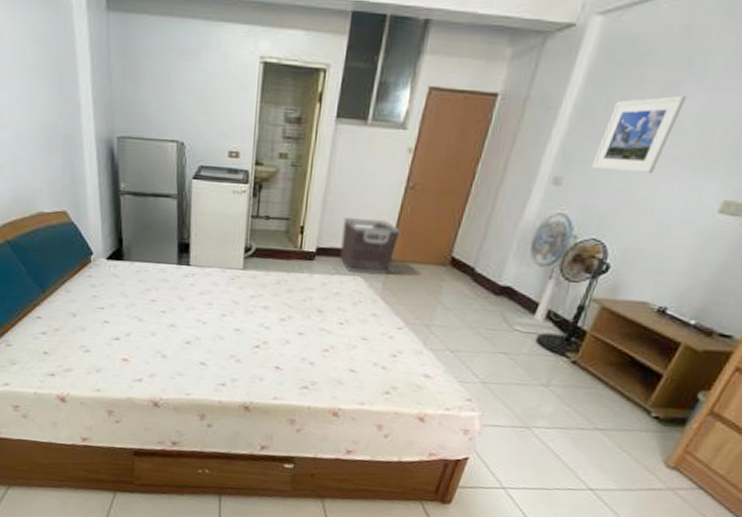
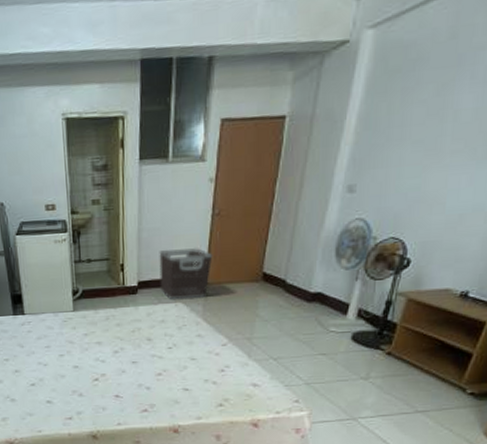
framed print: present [591,95,686,173] -> none [382,91,462,173]

